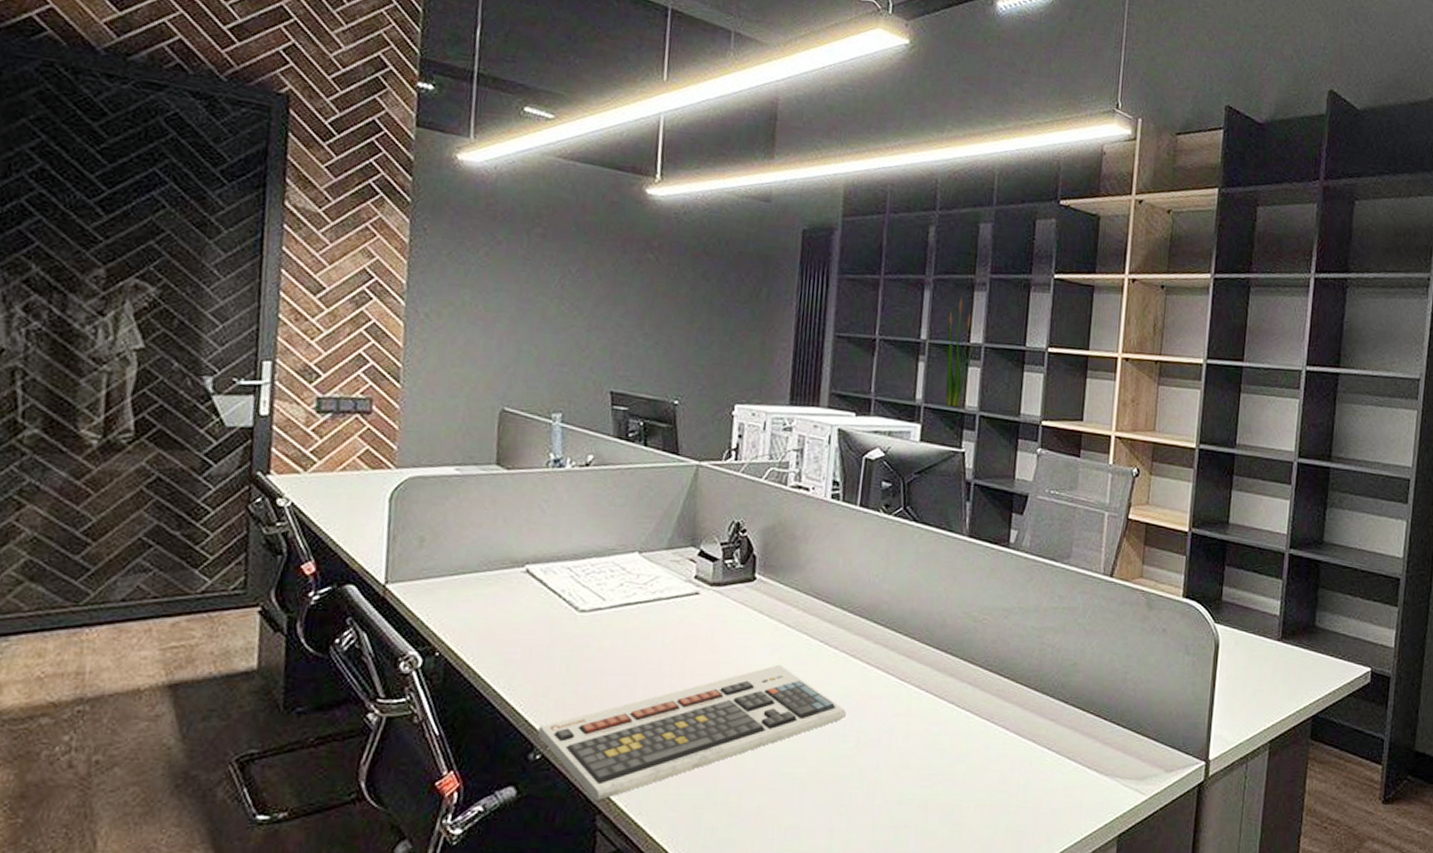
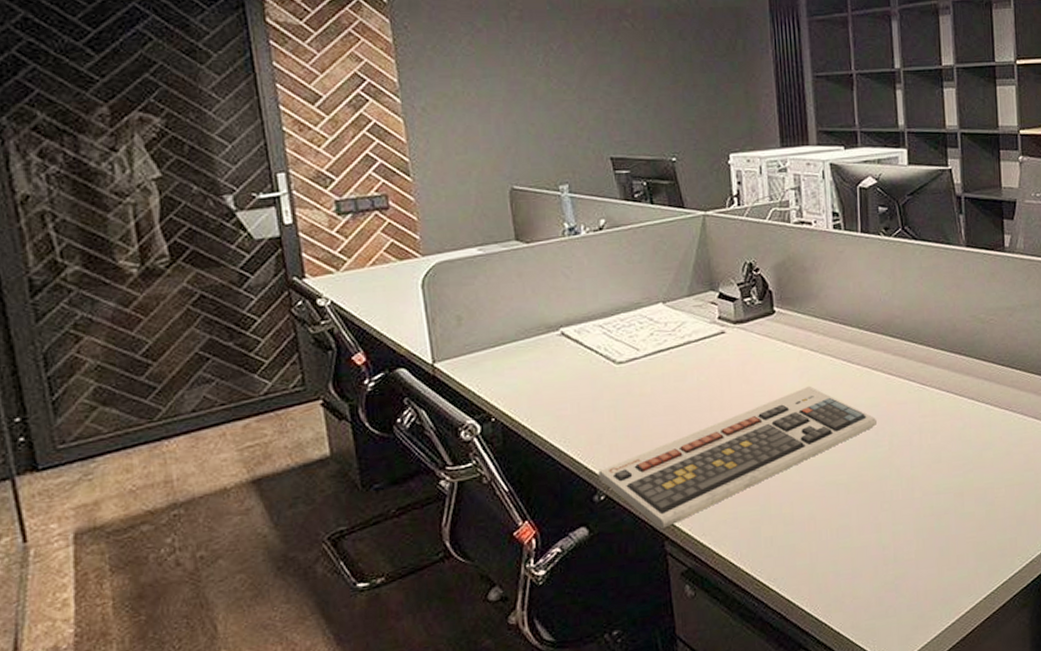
plant: present [942,297,979,408] -> none [917,23,950,129]

